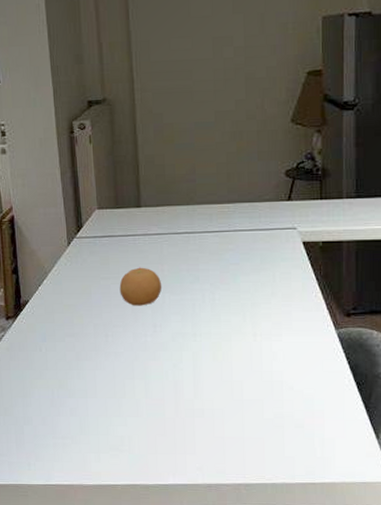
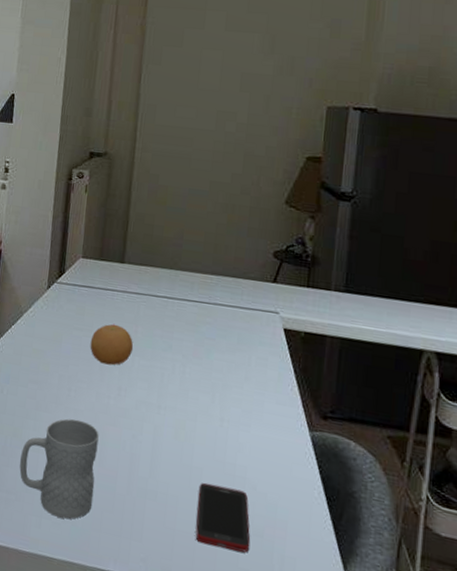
mug: none [70,361,146,449] -> present [19,418,99,519]
cell phone: none [241,392,293,444] -> present [195,482,251,553]

